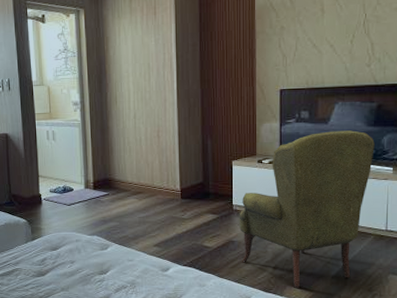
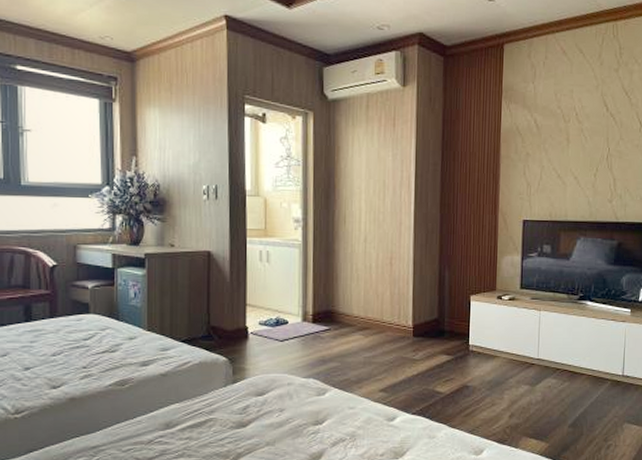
armchair: present [239,130,375,288] -> none [474,268,614,439]

